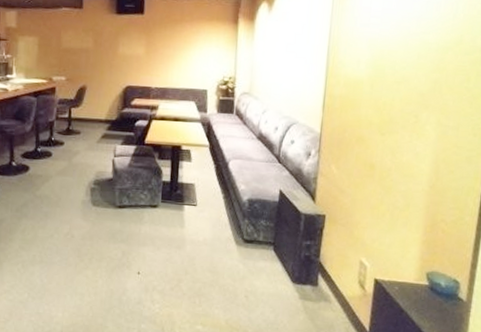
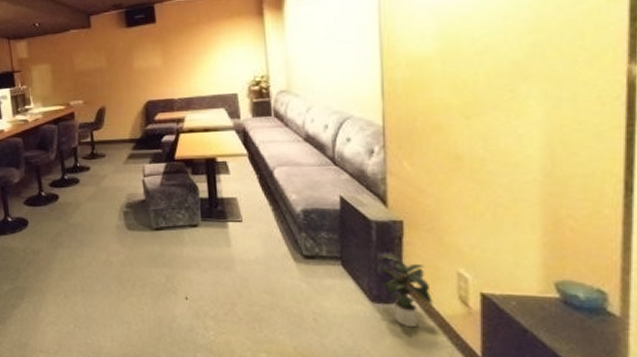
potted plant: none [300,242,339,306] -> present [377,253,433,328]

